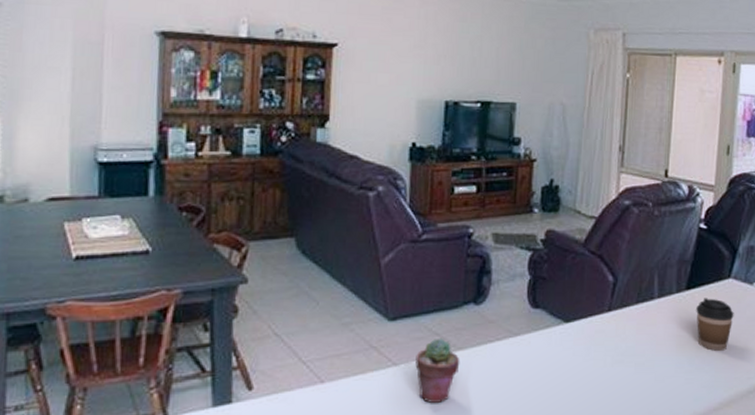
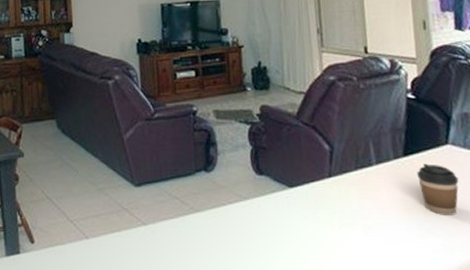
potted succulent: present [415,338,460,403] -> none [160,201,199,259]

